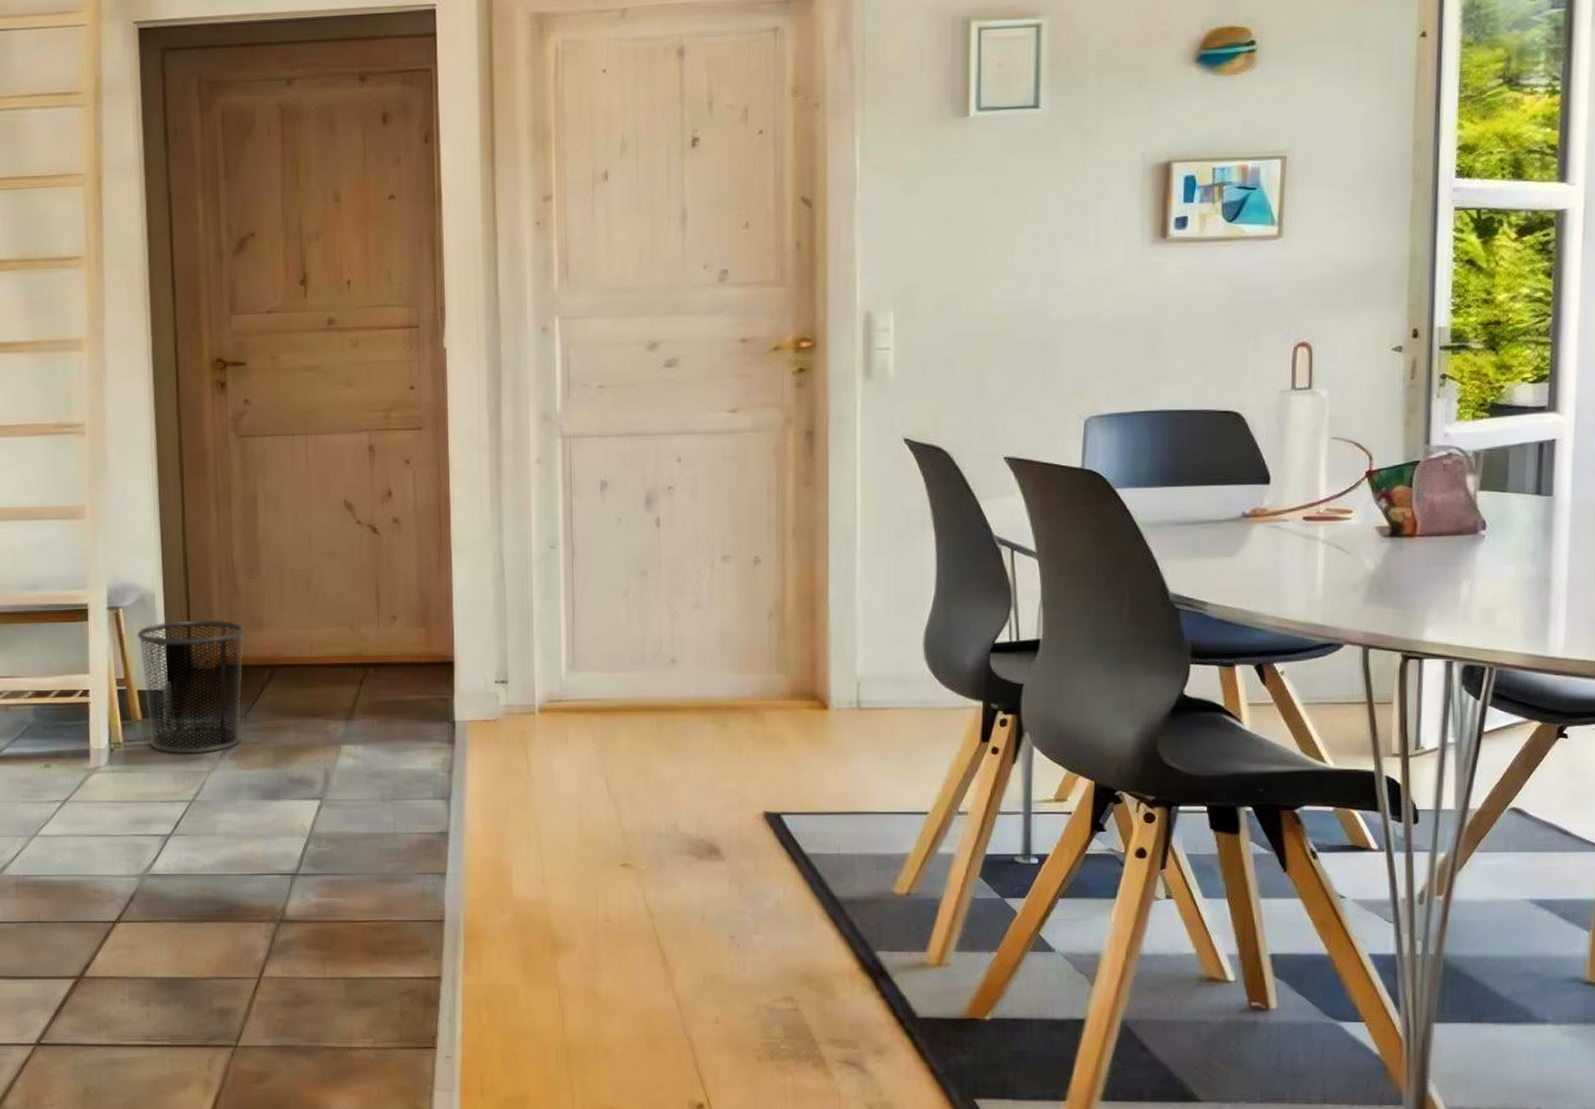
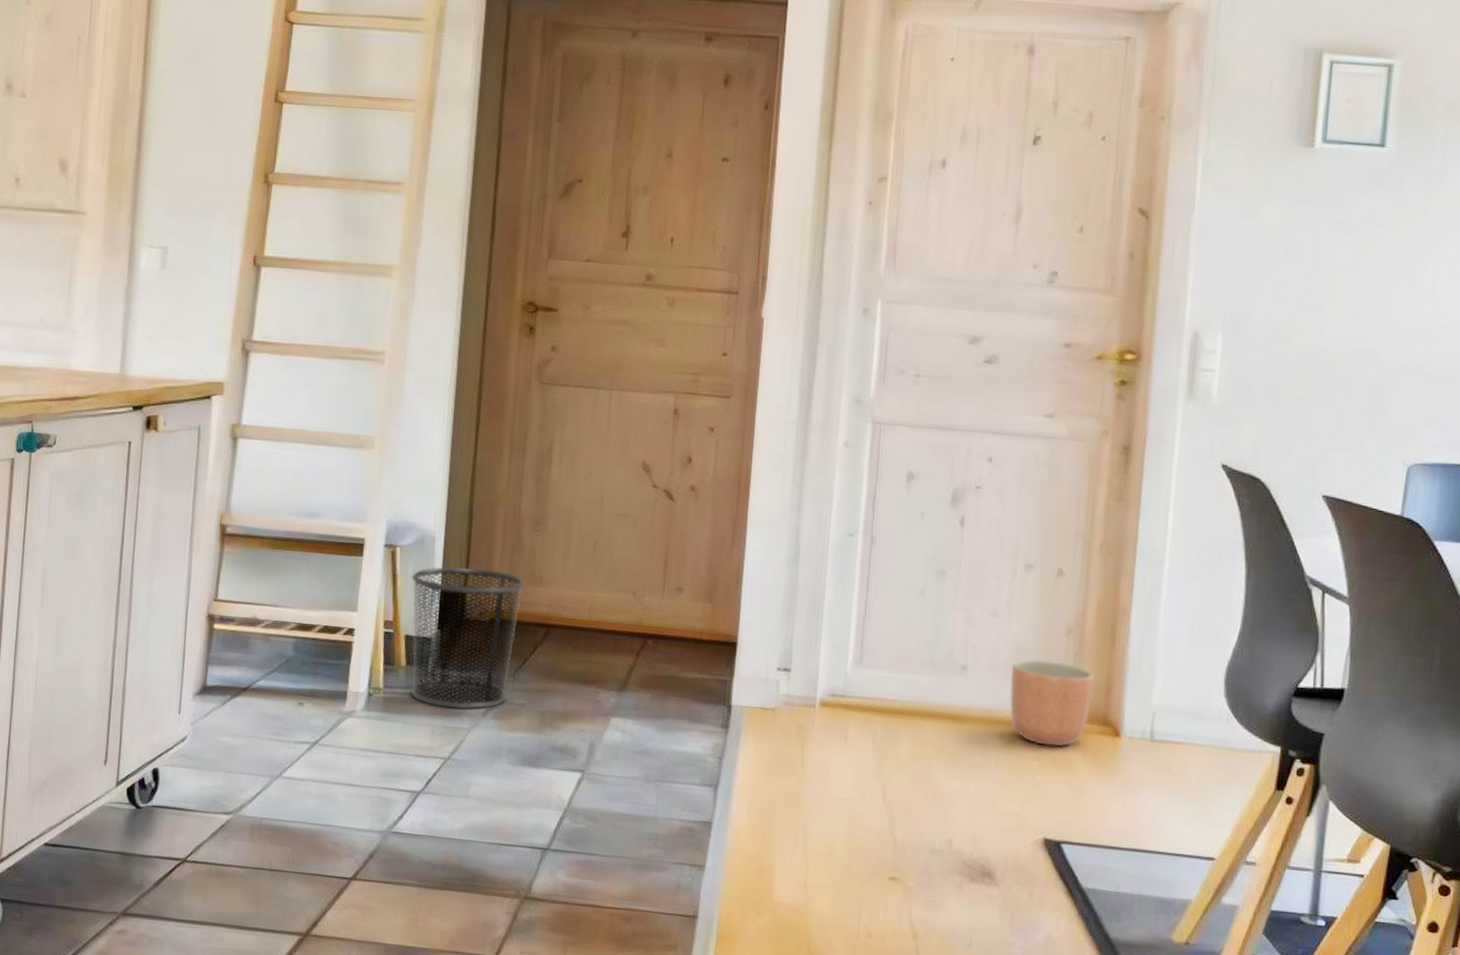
planter: none [719,645,799,725] -> present [1010,659,1094,747]

